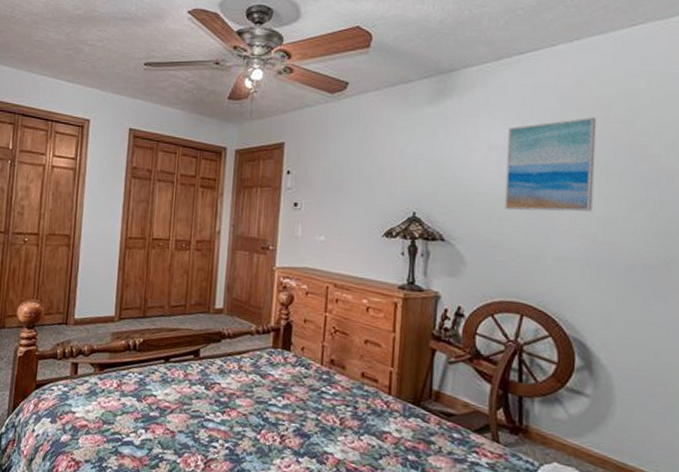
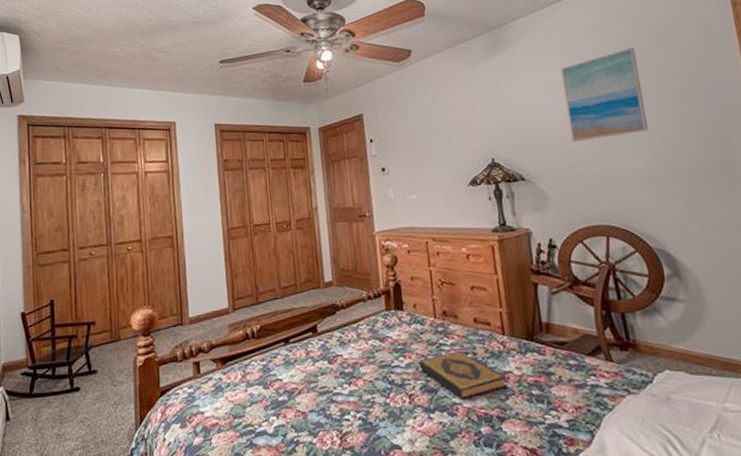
hardback book: none [296,401,384,451] -> present [419,351,508,399]

